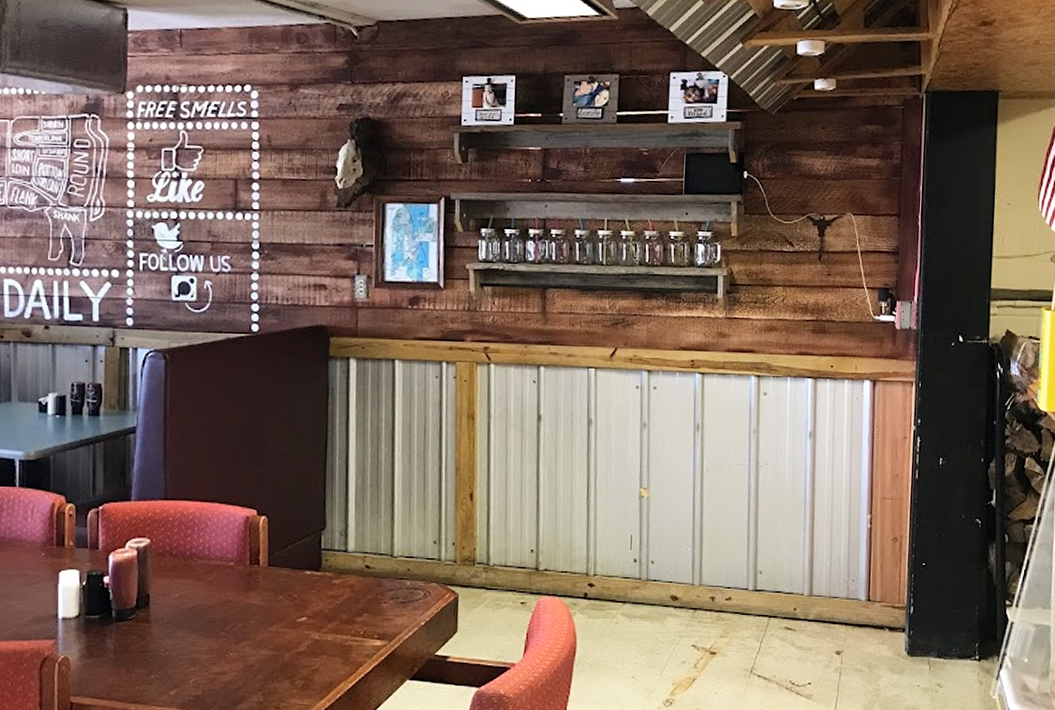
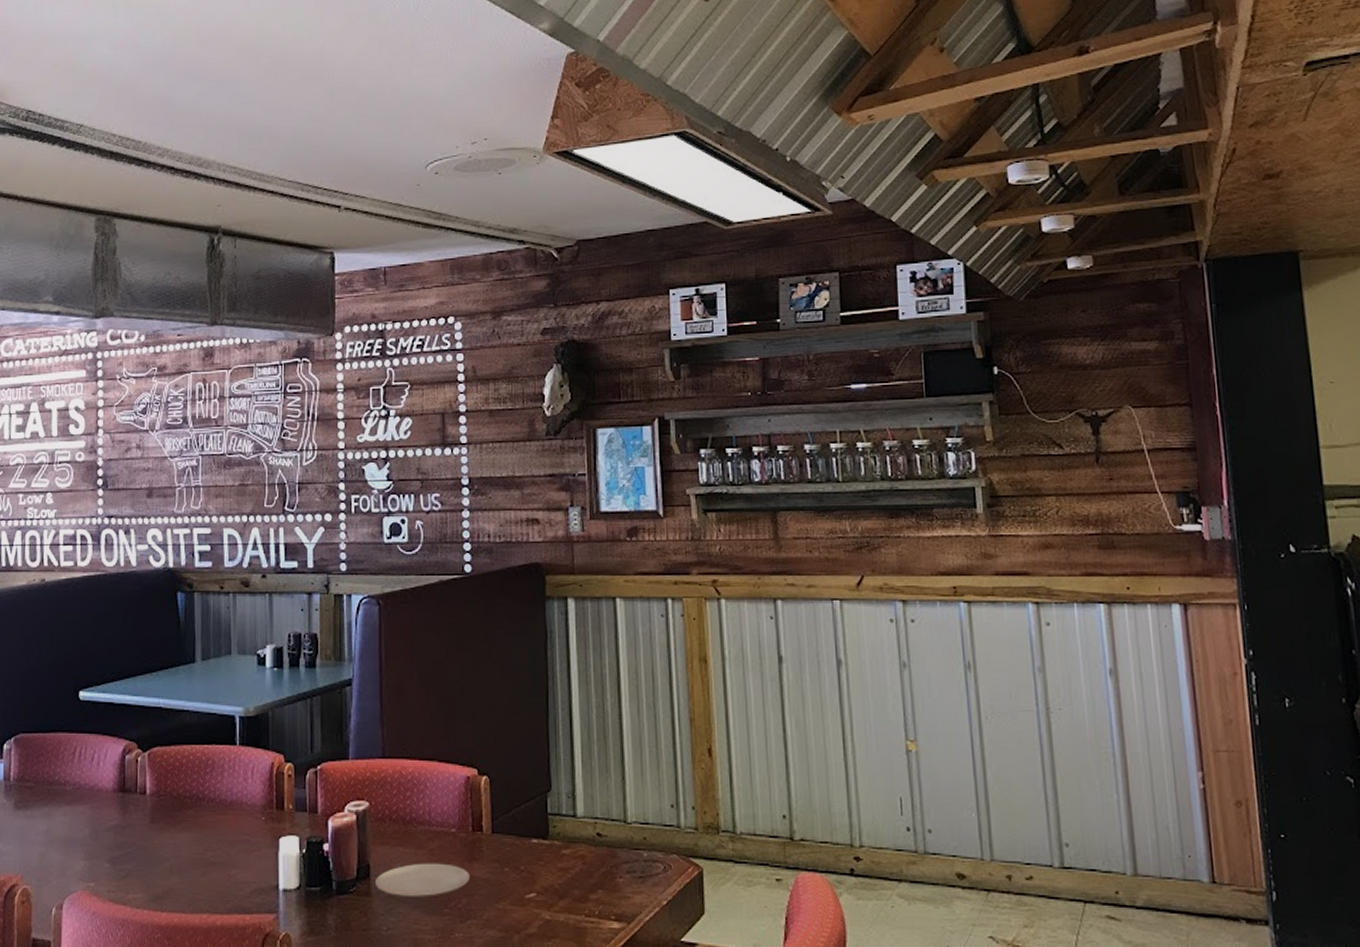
plate: none [153,592,246,623] -> present [374,863,470,898]

